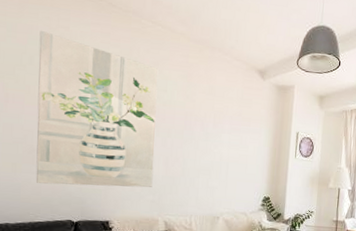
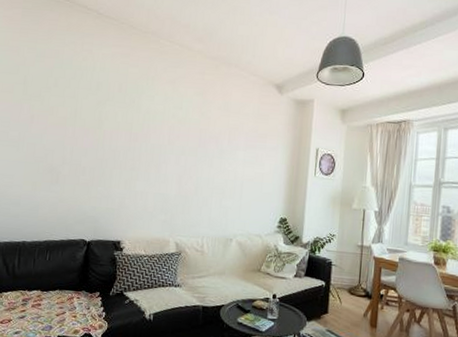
wall art: present [36,31,159,188] -> none [53,55,175,207]

